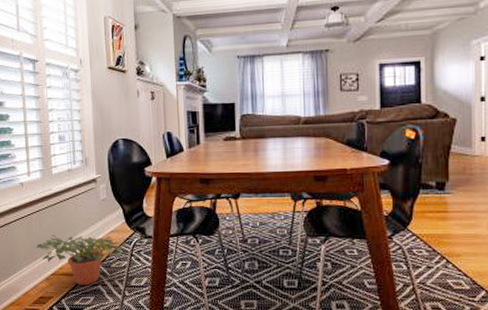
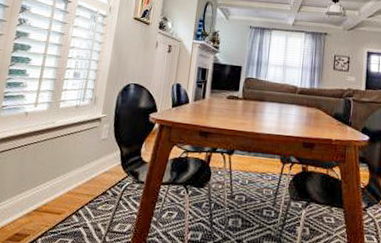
potted plant: present [36,234,129,286] -> none [25,168,120,226]

